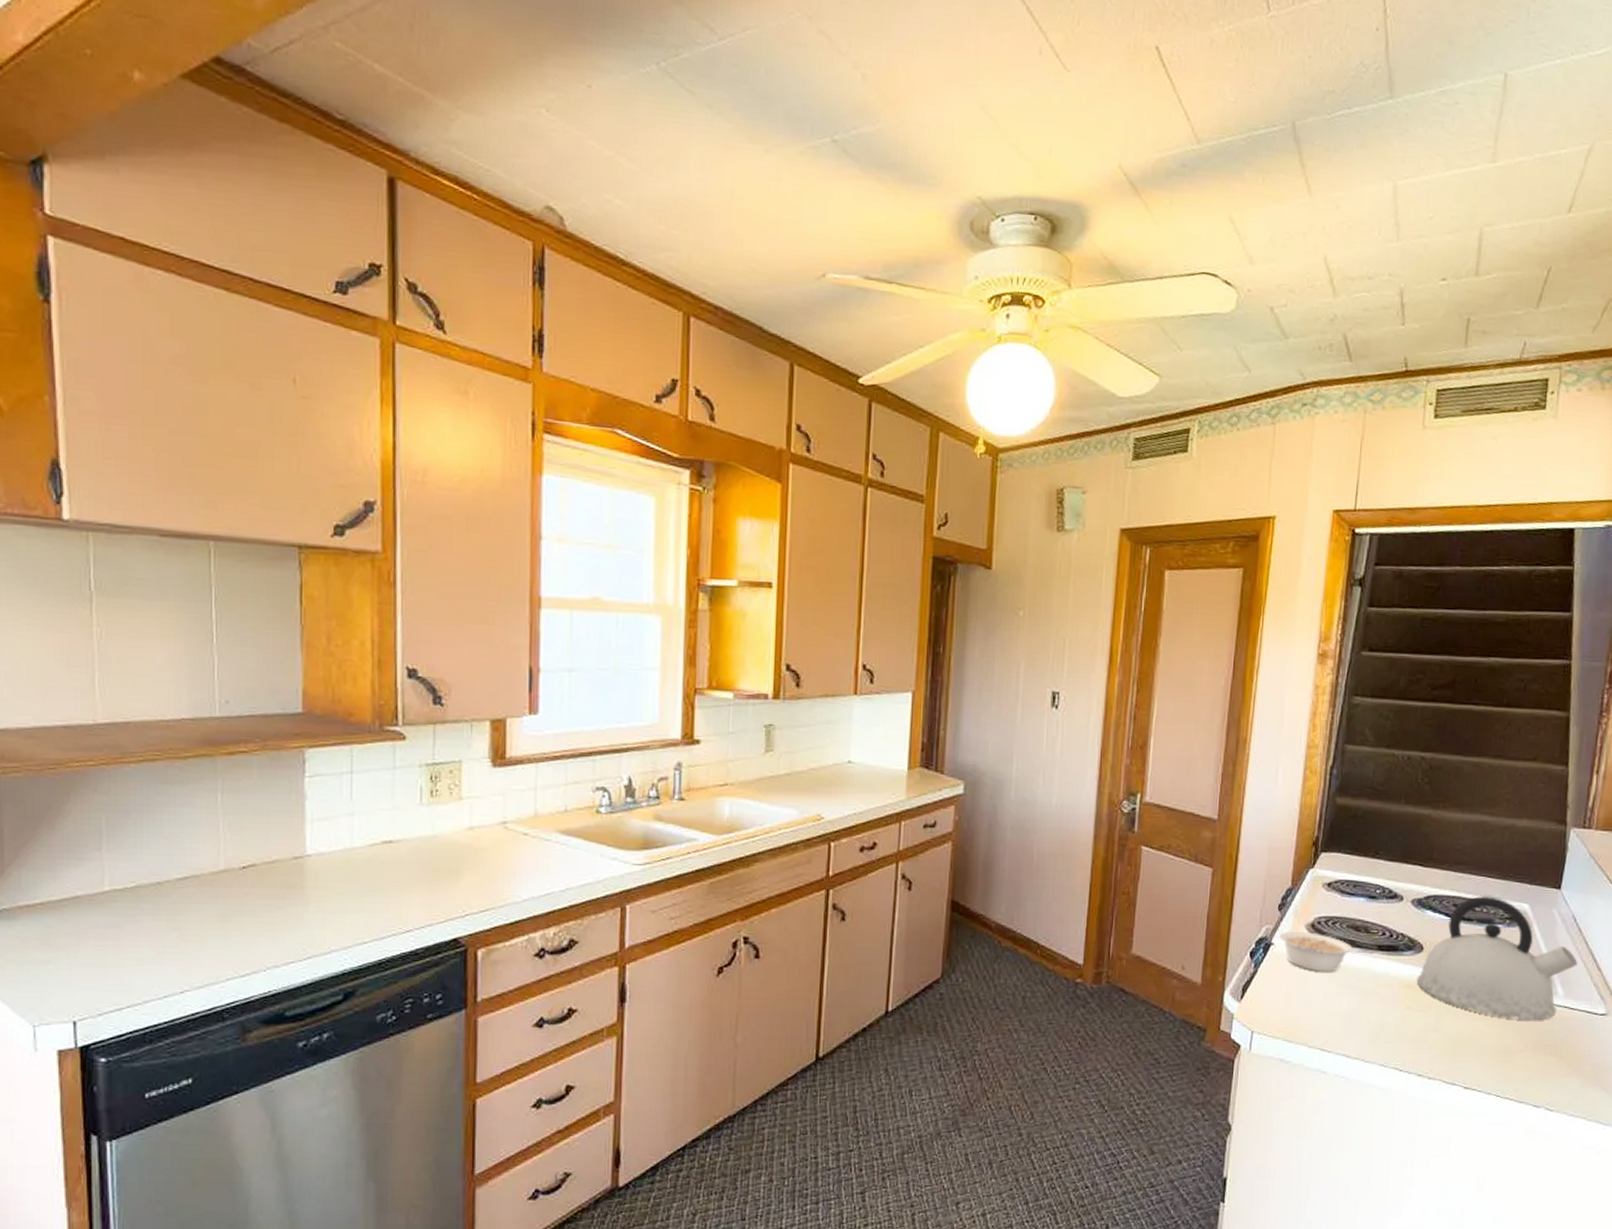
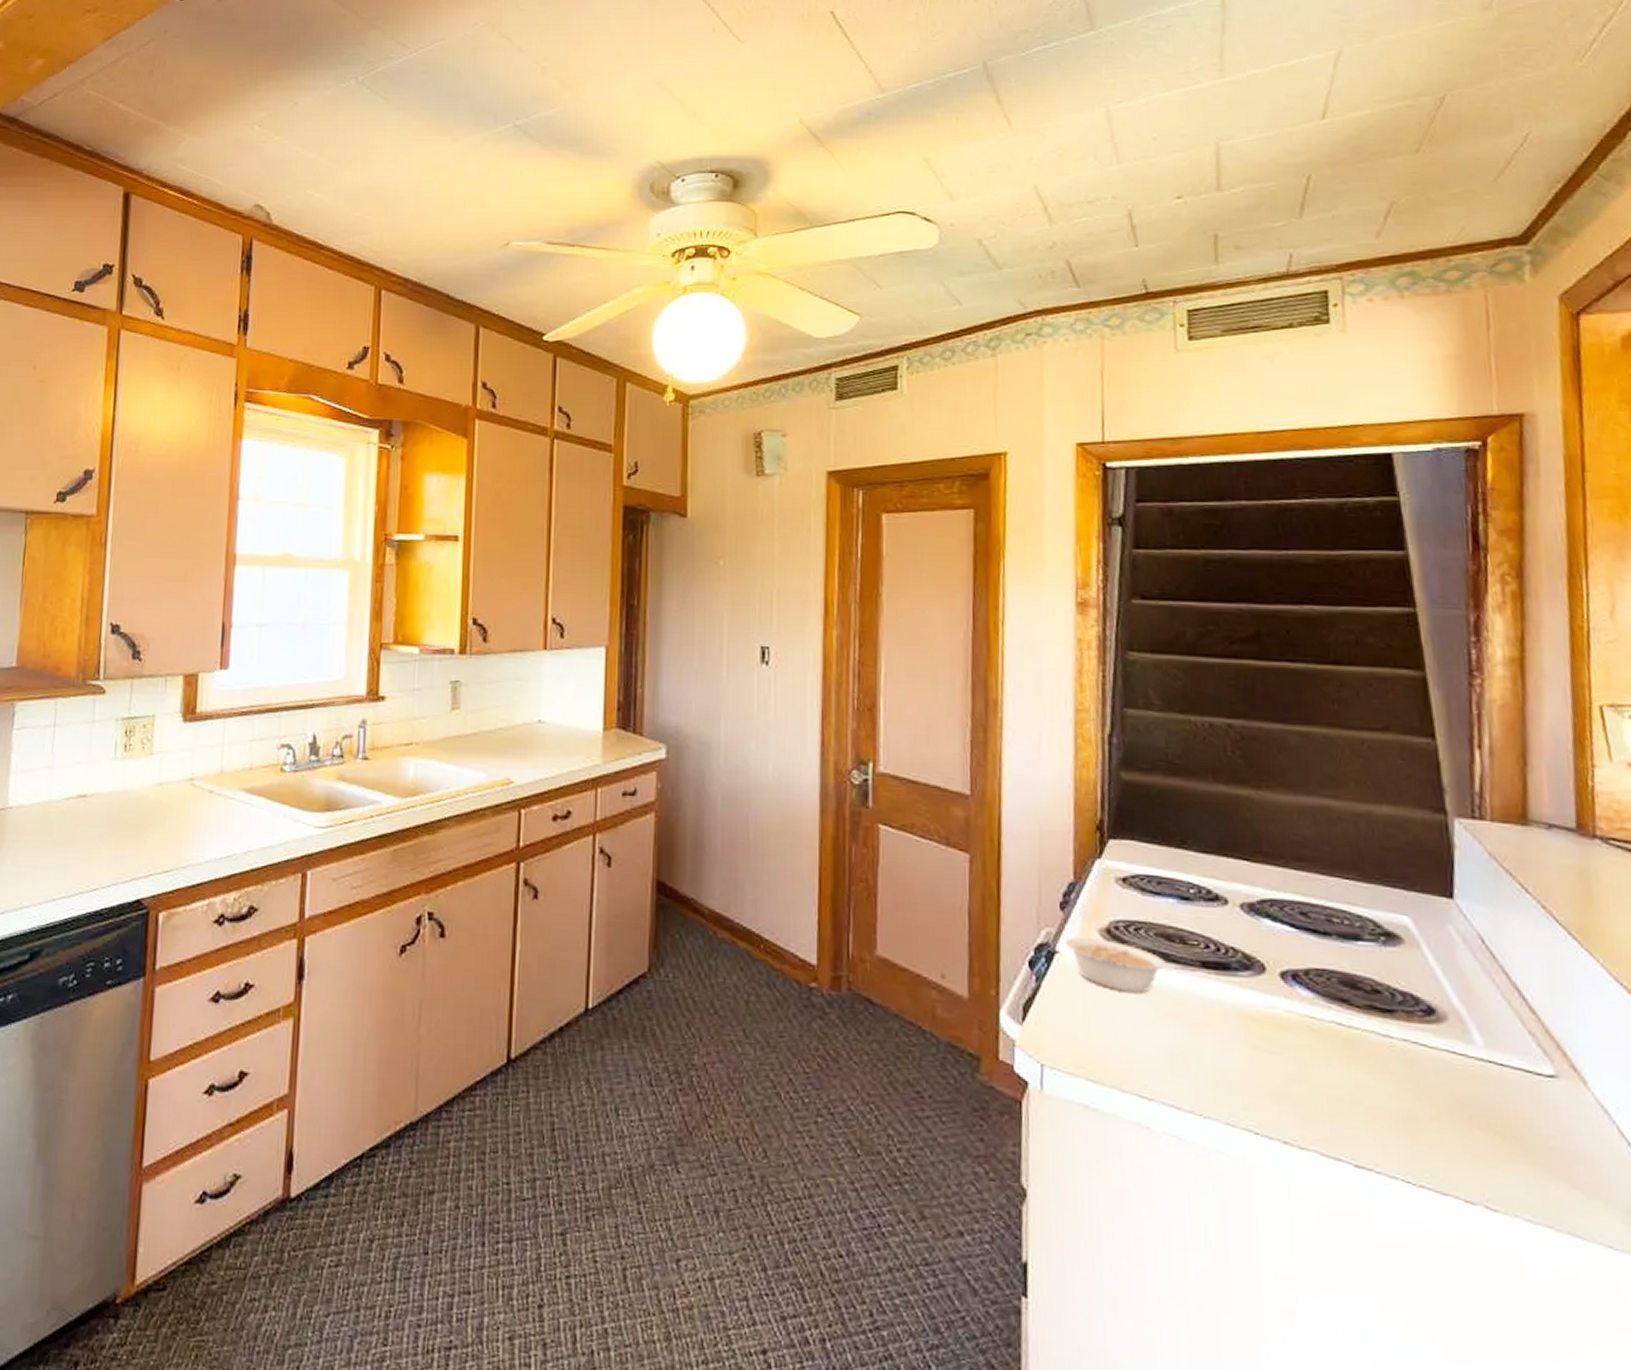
kettle: present [1416,895,1578,1021] -> none [1262,902,1498,1078]

